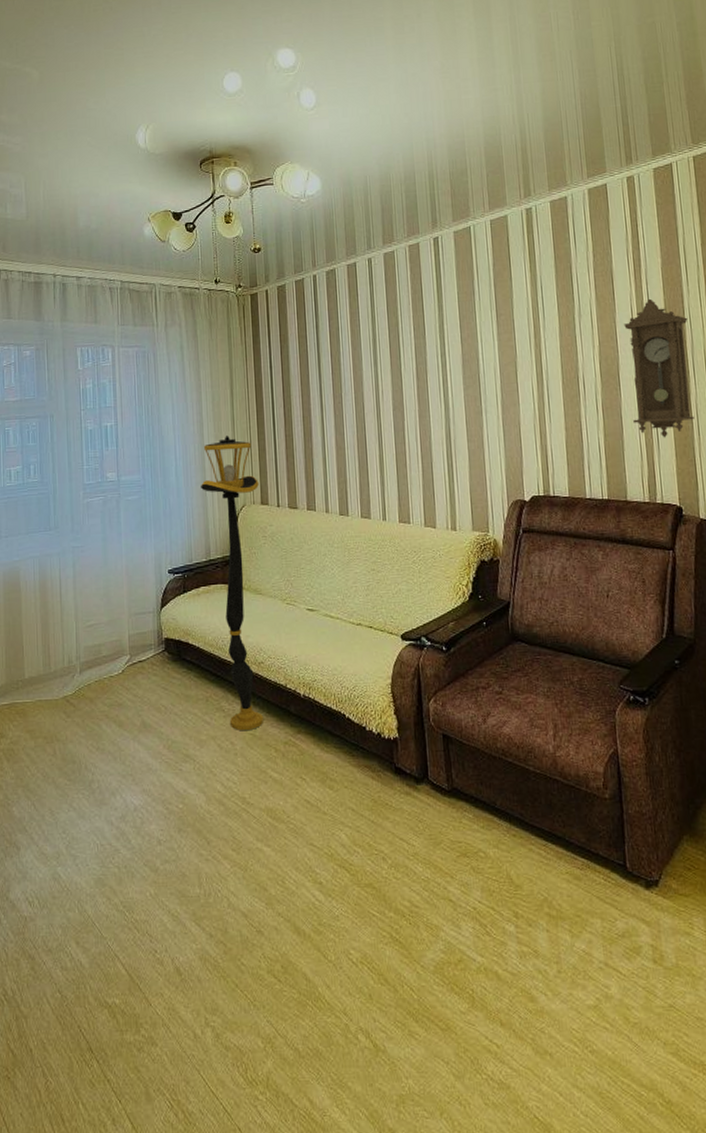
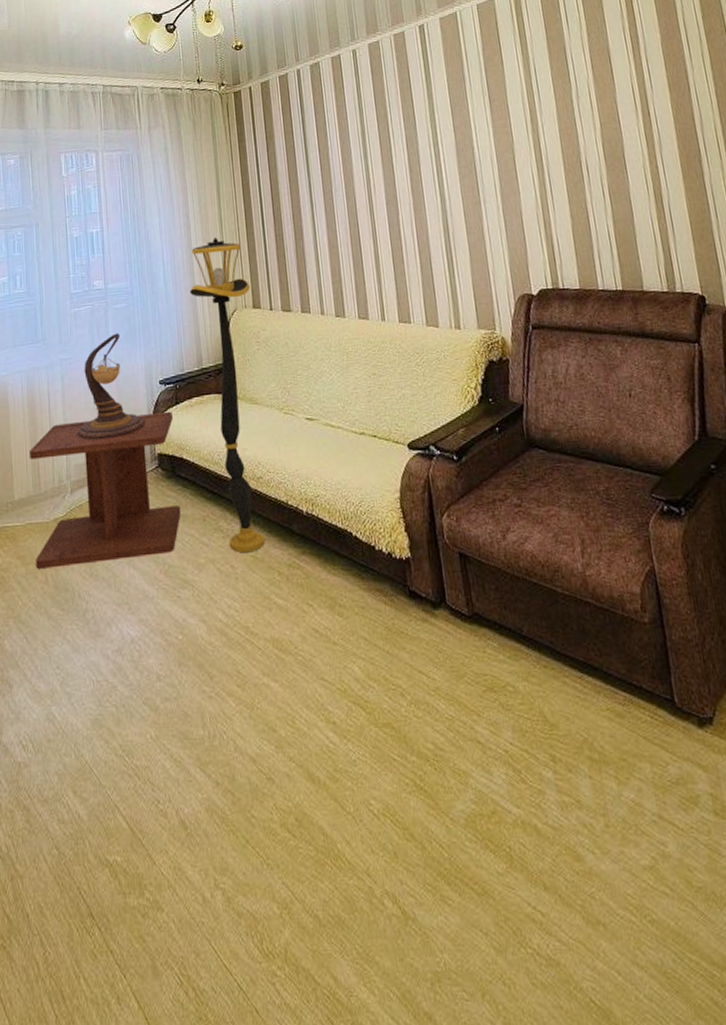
side table: none [40,599,185,742] -> present [29,411,181,569]
candle holder: none [87,523,154,623] -> present [77,333,145,439]
pendulum clock: present [624,298,694,438] -> none [626,76,710,222]

